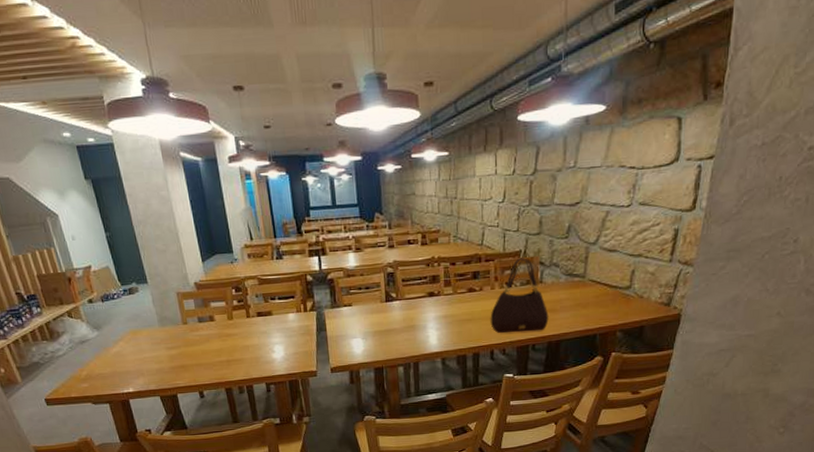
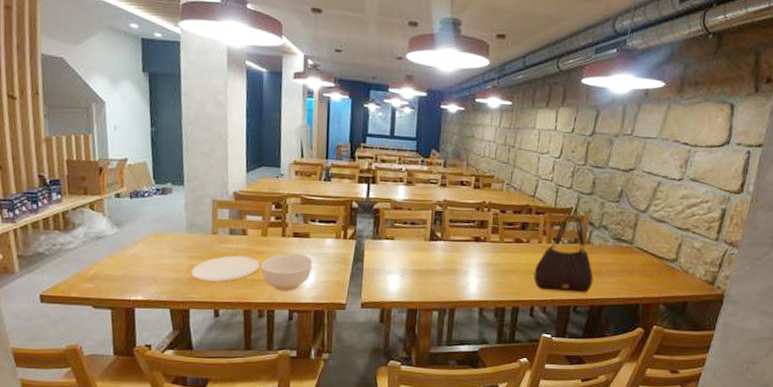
plate: none [171,340,232,368] -> present [191,255,260,282]
bowl: none [232,331,280,367] -> present [260,253,313,291]

